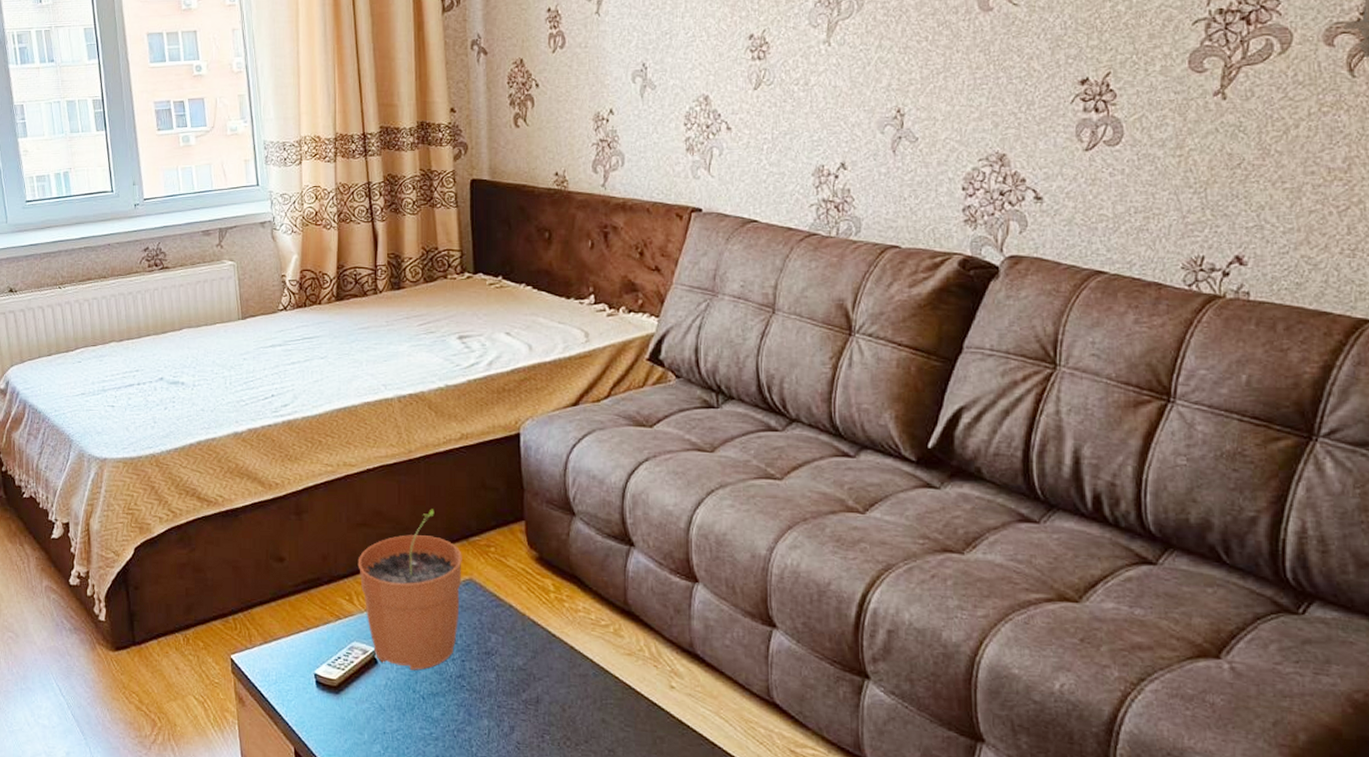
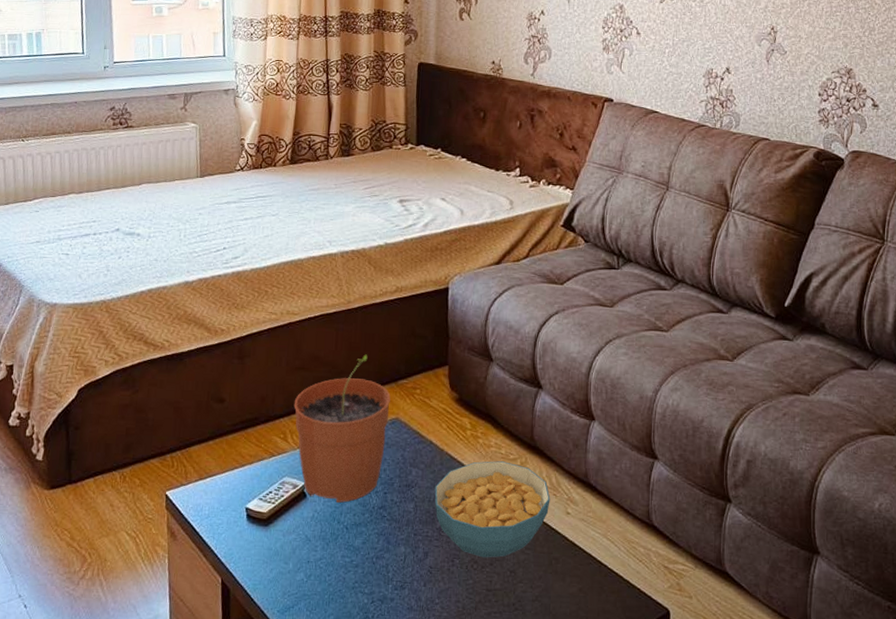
cereal bowl: none [517,627,651,735] -> present [434,461,551,558]

